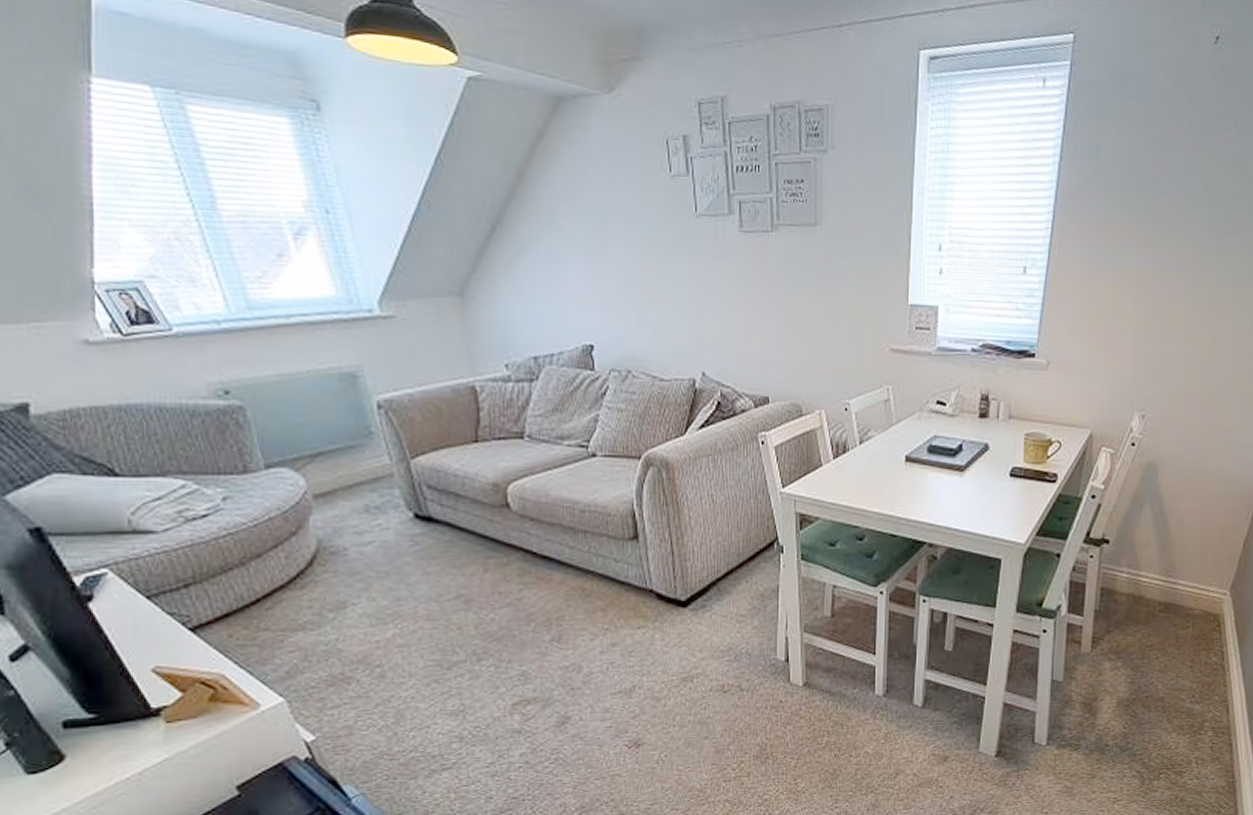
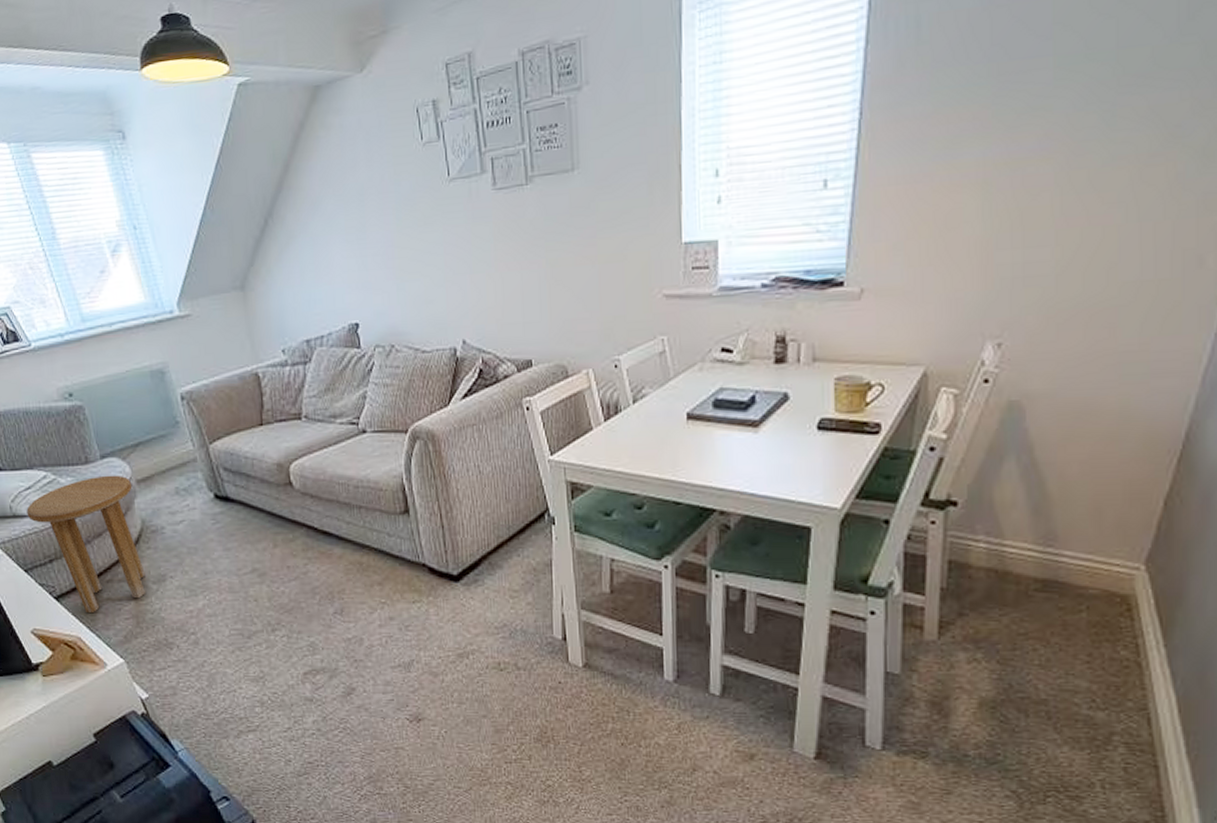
side table: none [153,487,319,647] -> present [26,475,145,614]

